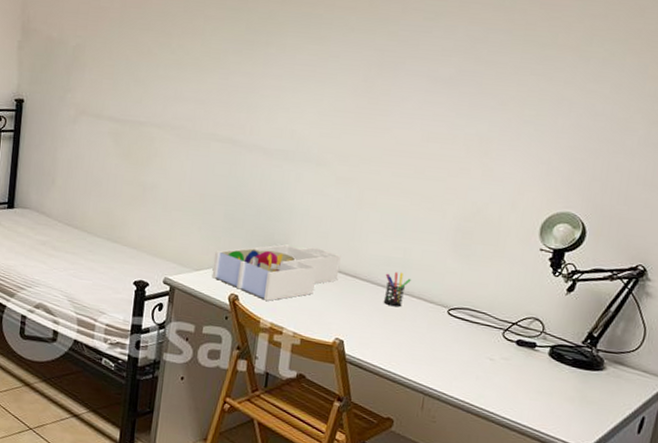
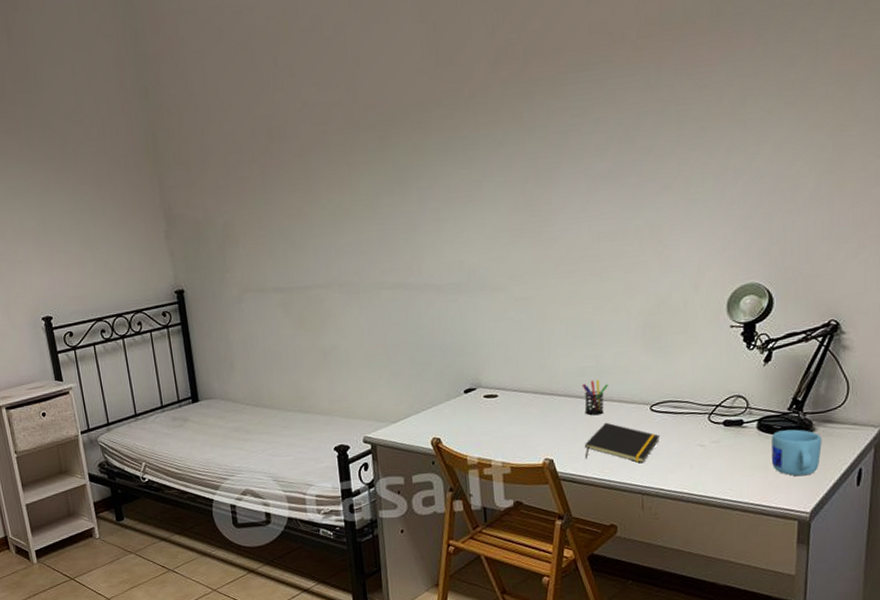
desk organizer: present [211,244,341,301] -> none [408,373,536,437]
notepad: none [375,316,453,364] -> present [584,422,661,463]
mug: none [557,361,611,412] -> present [772,429,822,476]

